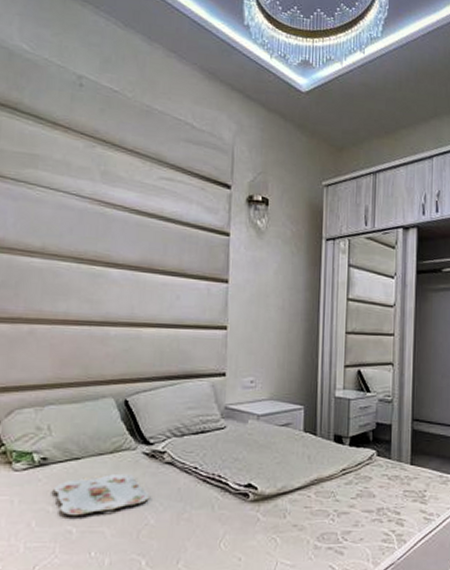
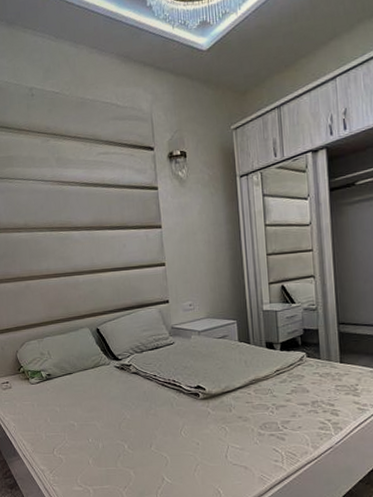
serving tray: present [53,473,149,516] -> none [58,382,124,414]

